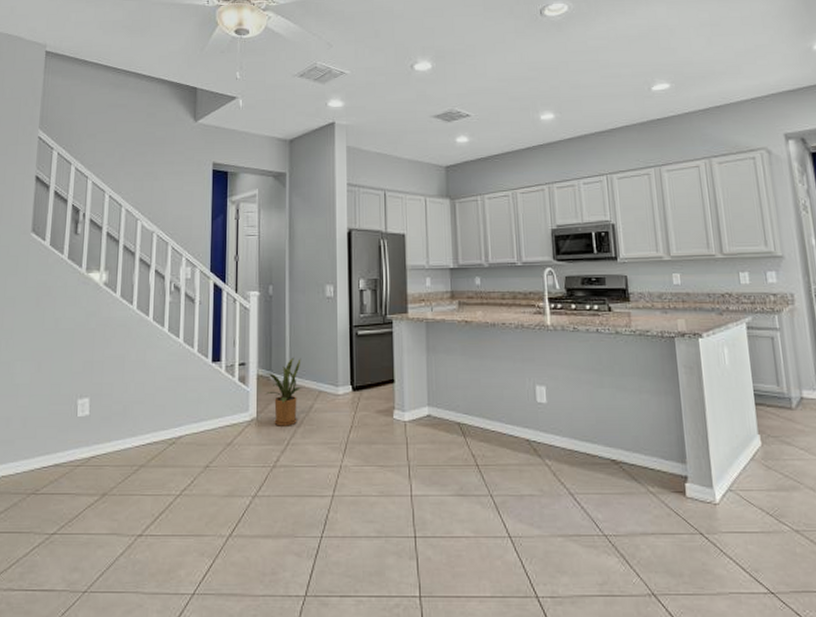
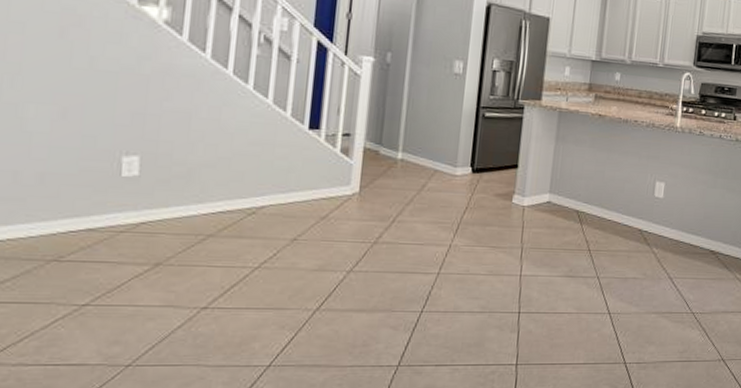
house plant: present [265,358,301,426] -> none [371,133,418,203]

